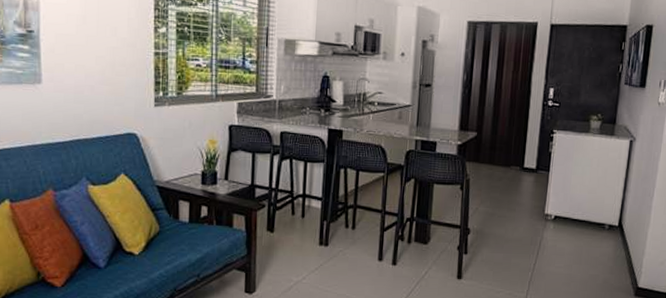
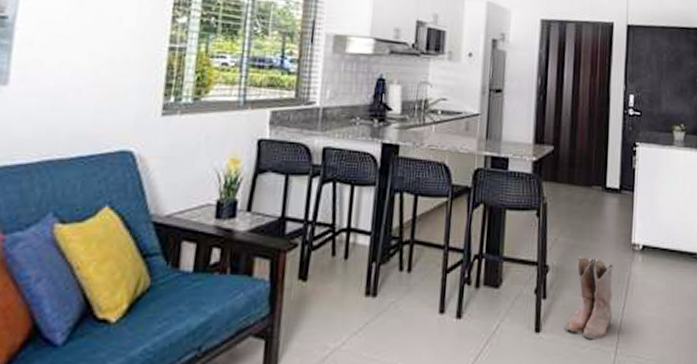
boots: none [482,222,528,287] -> present [565,256,615,340]

